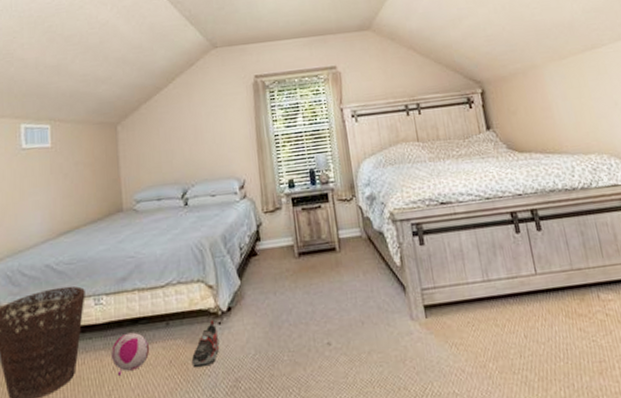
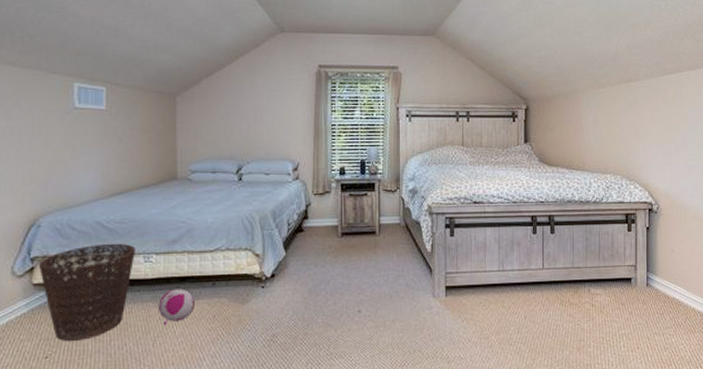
shoe: present [191,320,220,368] -> none [234,284,261,323]

